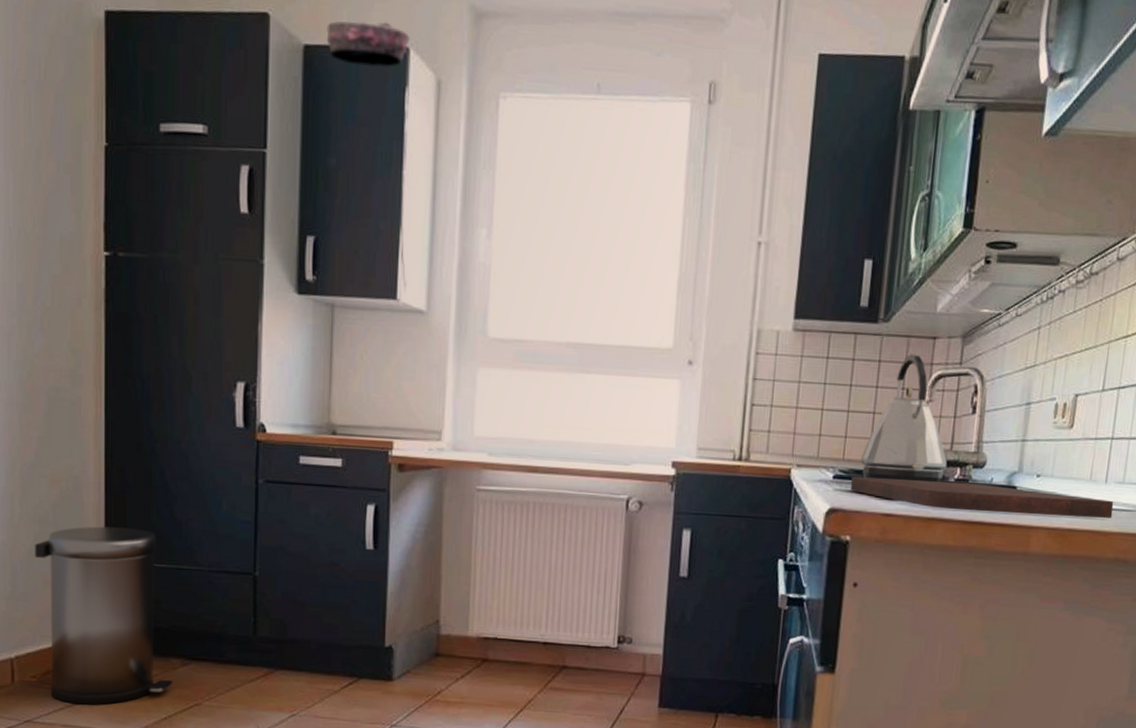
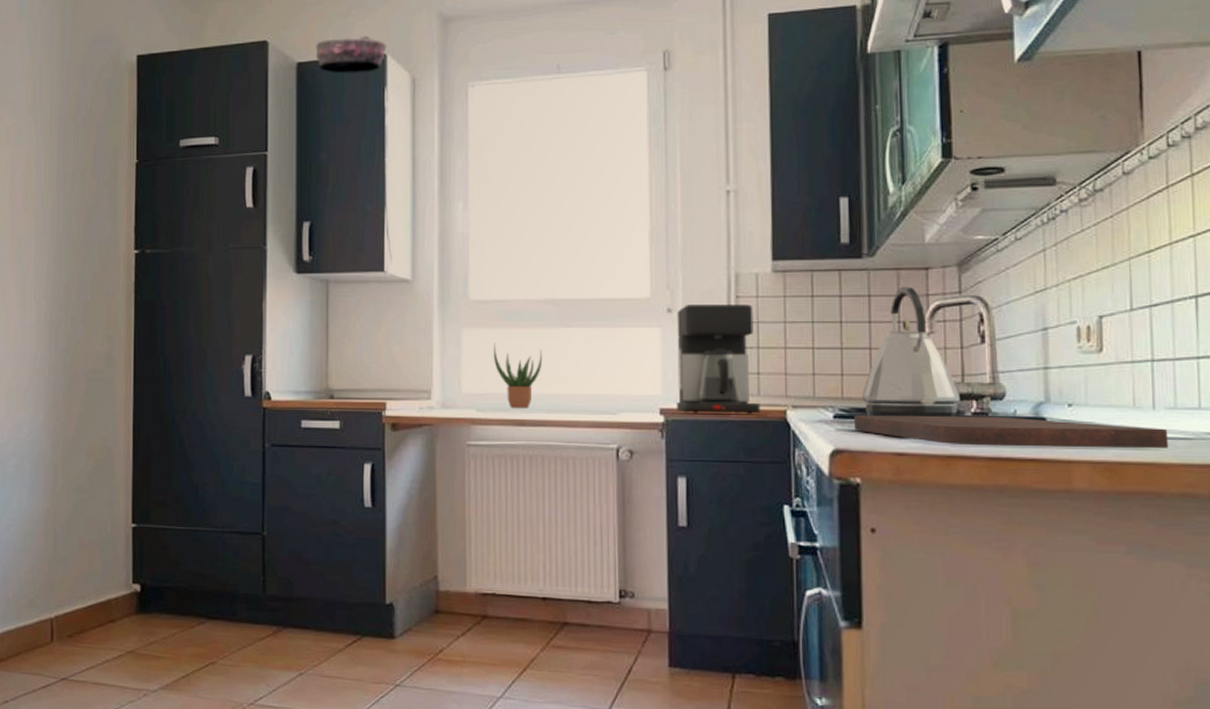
pedal bin: present [35,526,173,705] -> none [73,492,190,664]
potted plant: none [510,385,560,456] -> present [494,343,543,410]
coffee maker: none [688,358,771,471] -> present [677,304,761,414]

